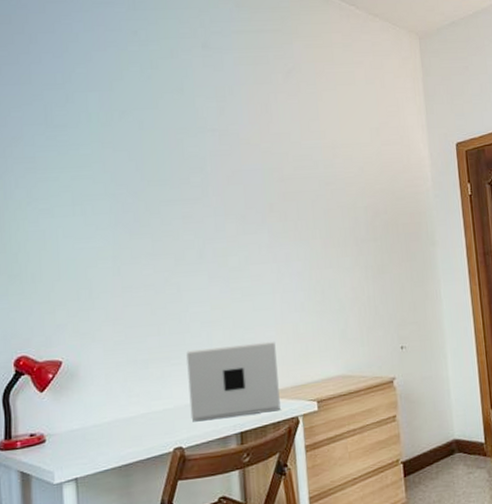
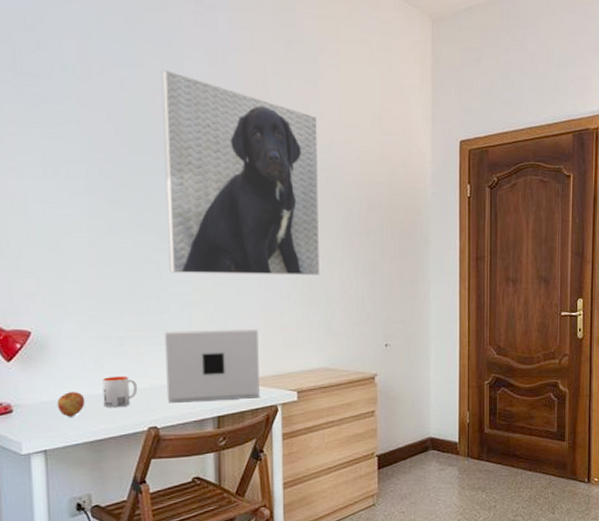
apple: none [86,417,113,443] -> present [57,392,85,417]
mug: none [129,398,163,432] -> present [102,375,138,408]
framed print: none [175,108,331,294] -> present [161,69,319,275]

